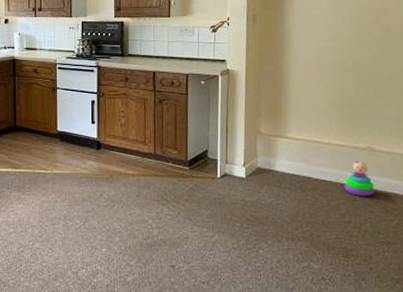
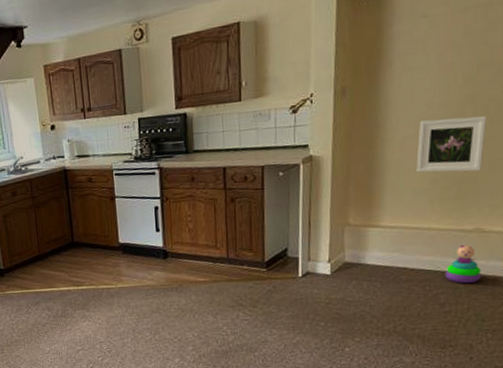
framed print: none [315,50,371,97] -> present [416,116,488,173]

